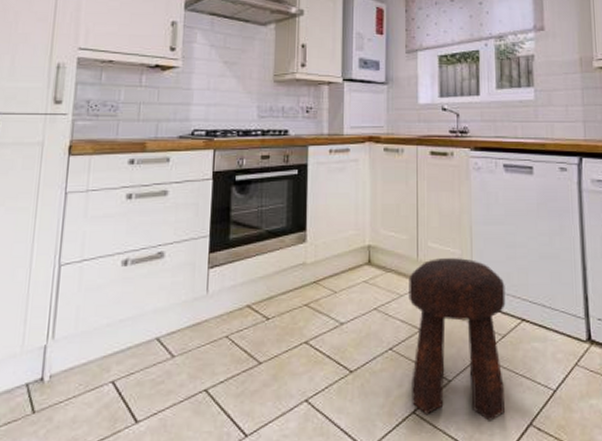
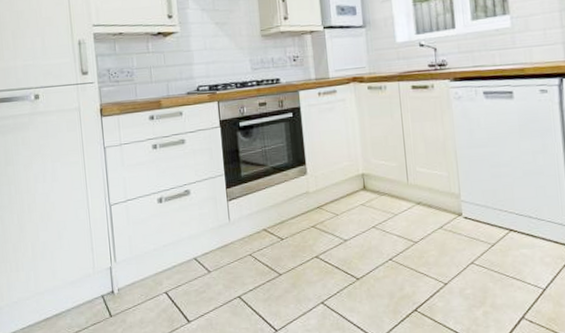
stool: present [408,258,506,421] -> none [401,179,498,316]

